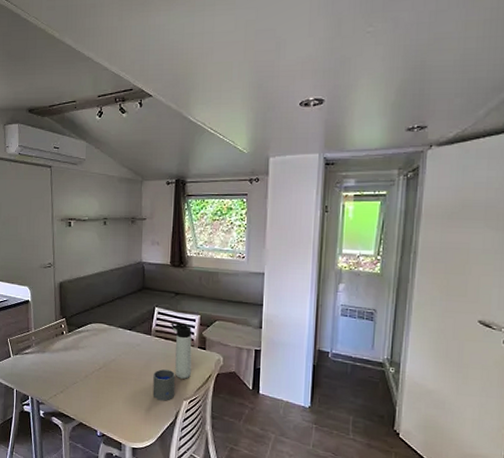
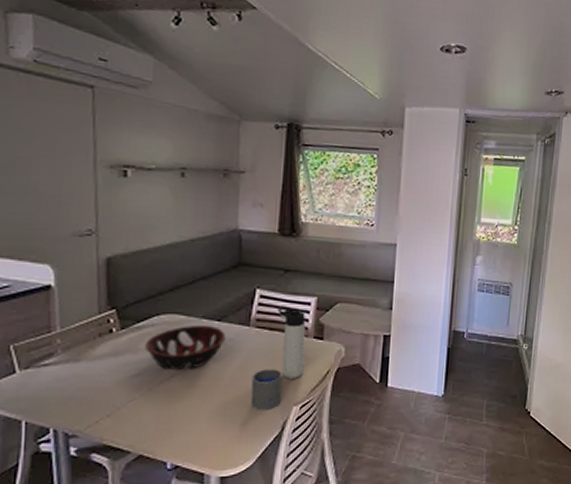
decorative bowl: none [83,332,135,365] -> present [145,324,226,369]

